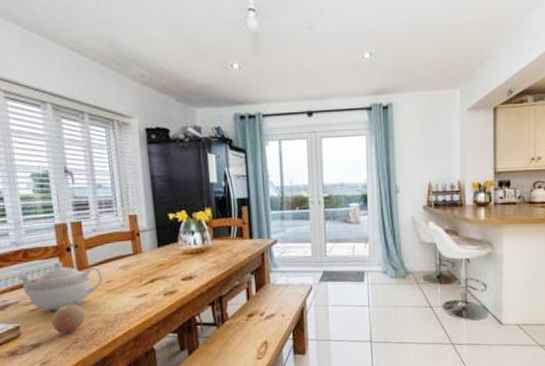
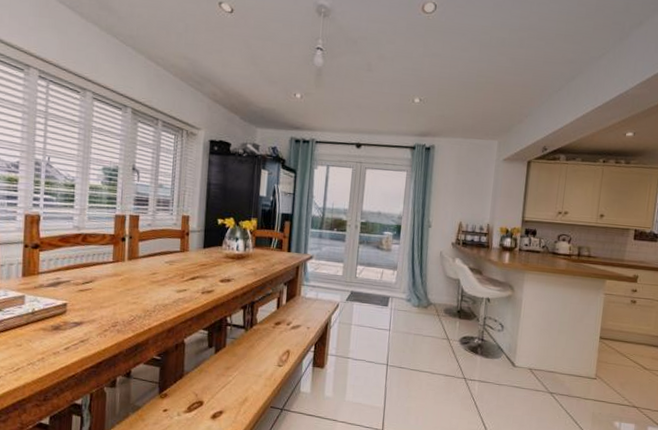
teapot: present [18,262,103,311] -> none [74,249,150,294]
fruit: present [51,305,87,333] -> none [96,290,129,316]

